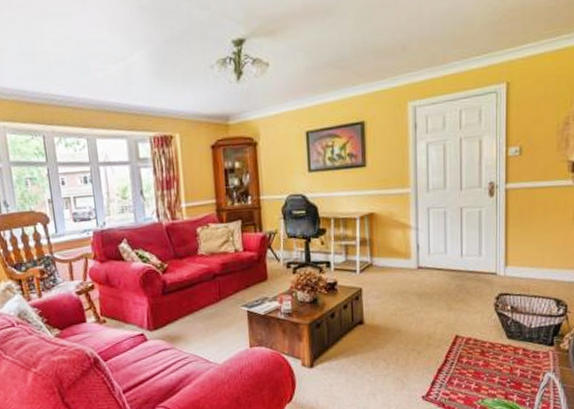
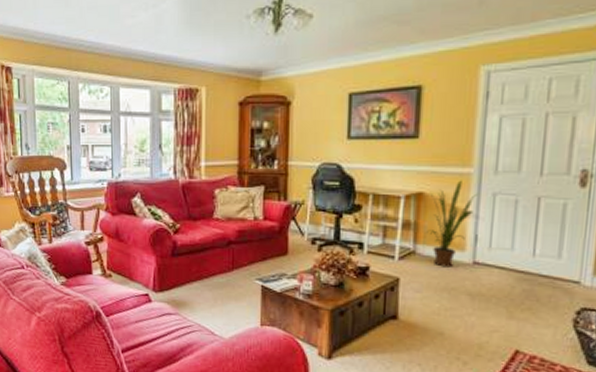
house plant: none [379,199,416,275] -> present [427,180,477,267]

